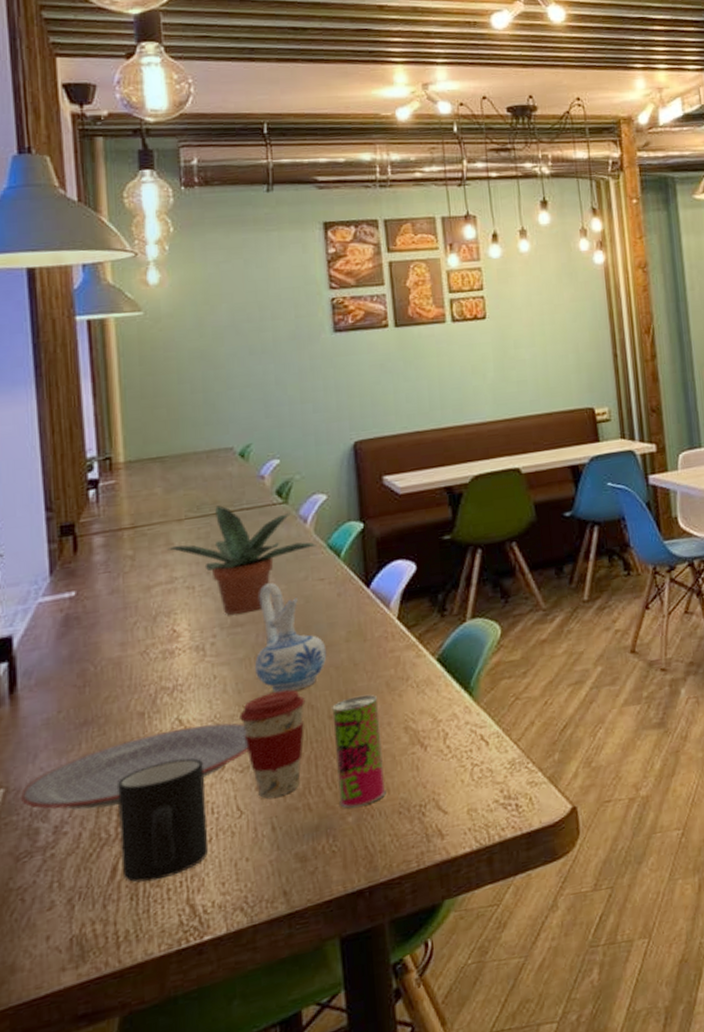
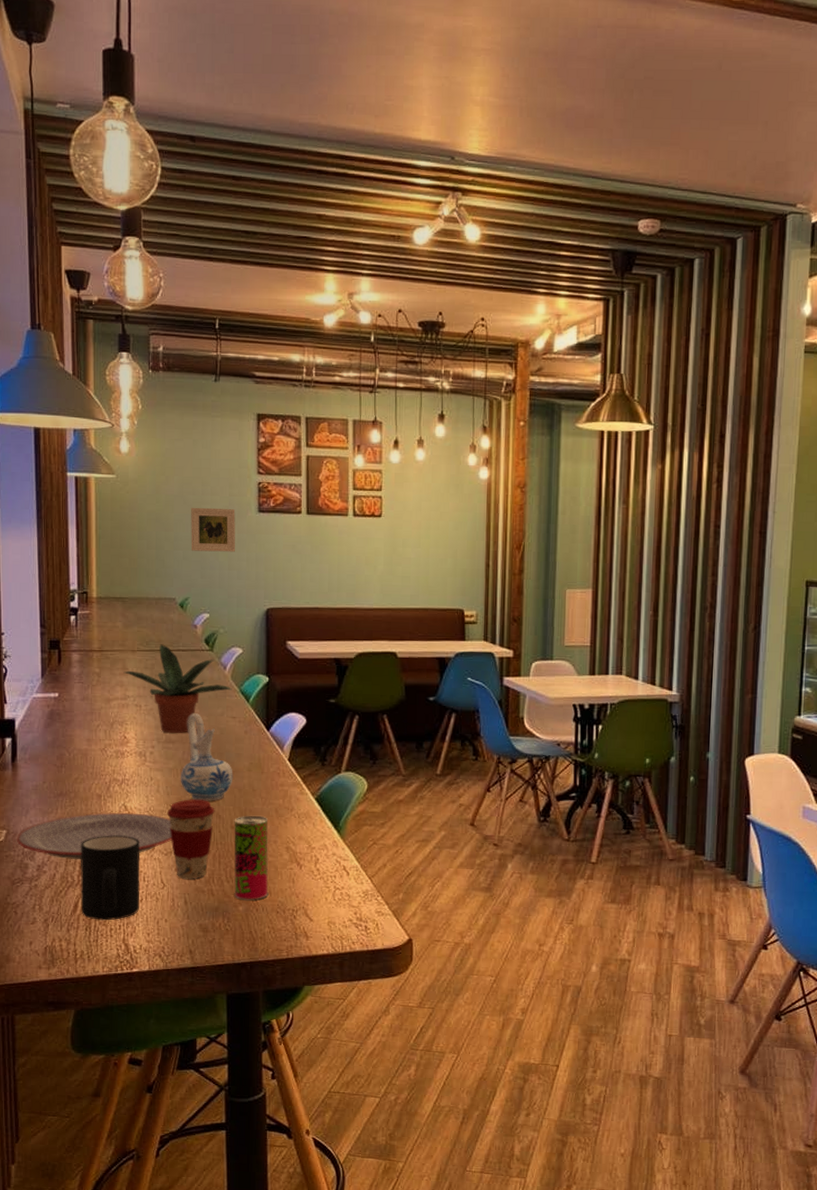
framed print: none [247,333,308,388] -> present [191,507,235,552]

